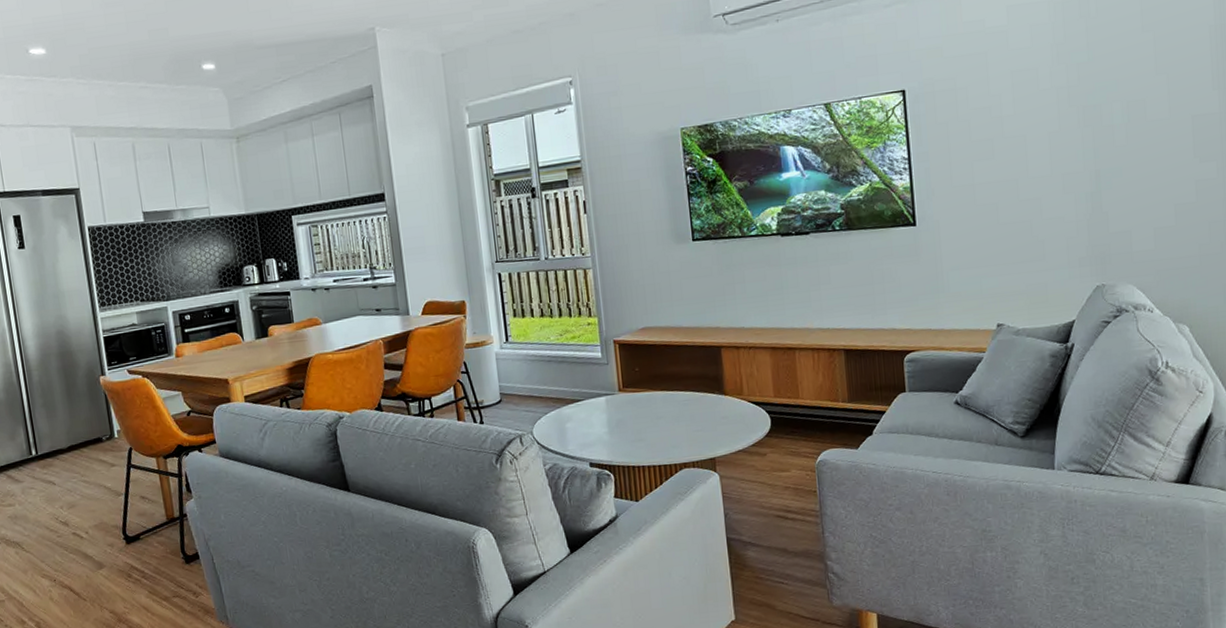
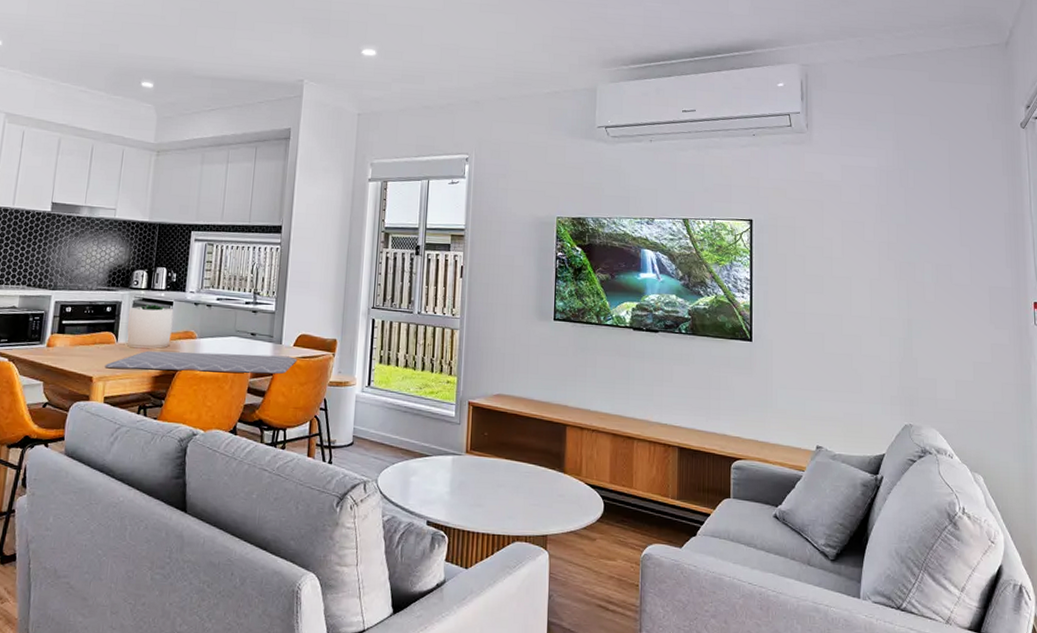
placemat: none [237,326,429,369] -> present [105,350,298,375]
planter: none [247,297,296,345] -> present [127,304,174,350]

